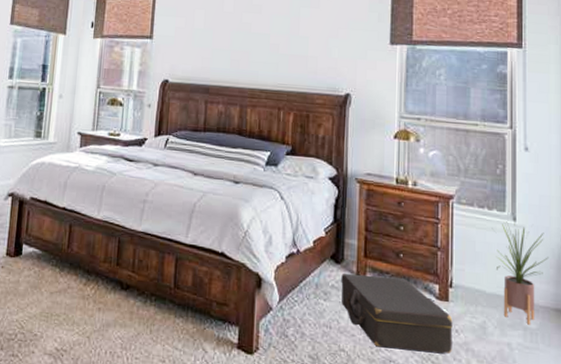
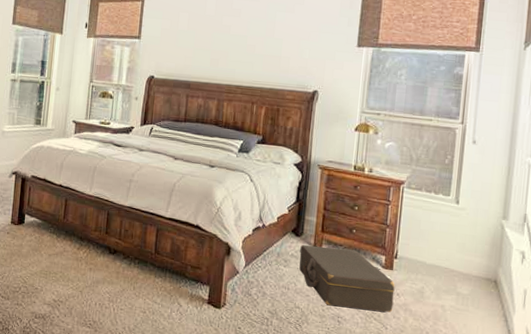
house plant: present [492,219,548,325] -> none [436,203,485,291]

